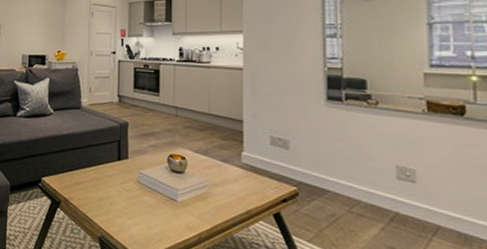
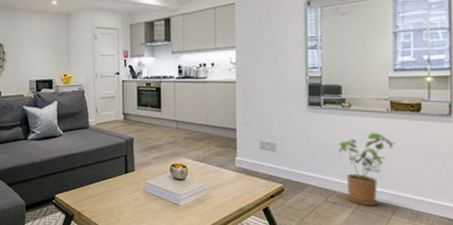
house plant: none [364,135,435,223] -> present [338,132,395,206]

